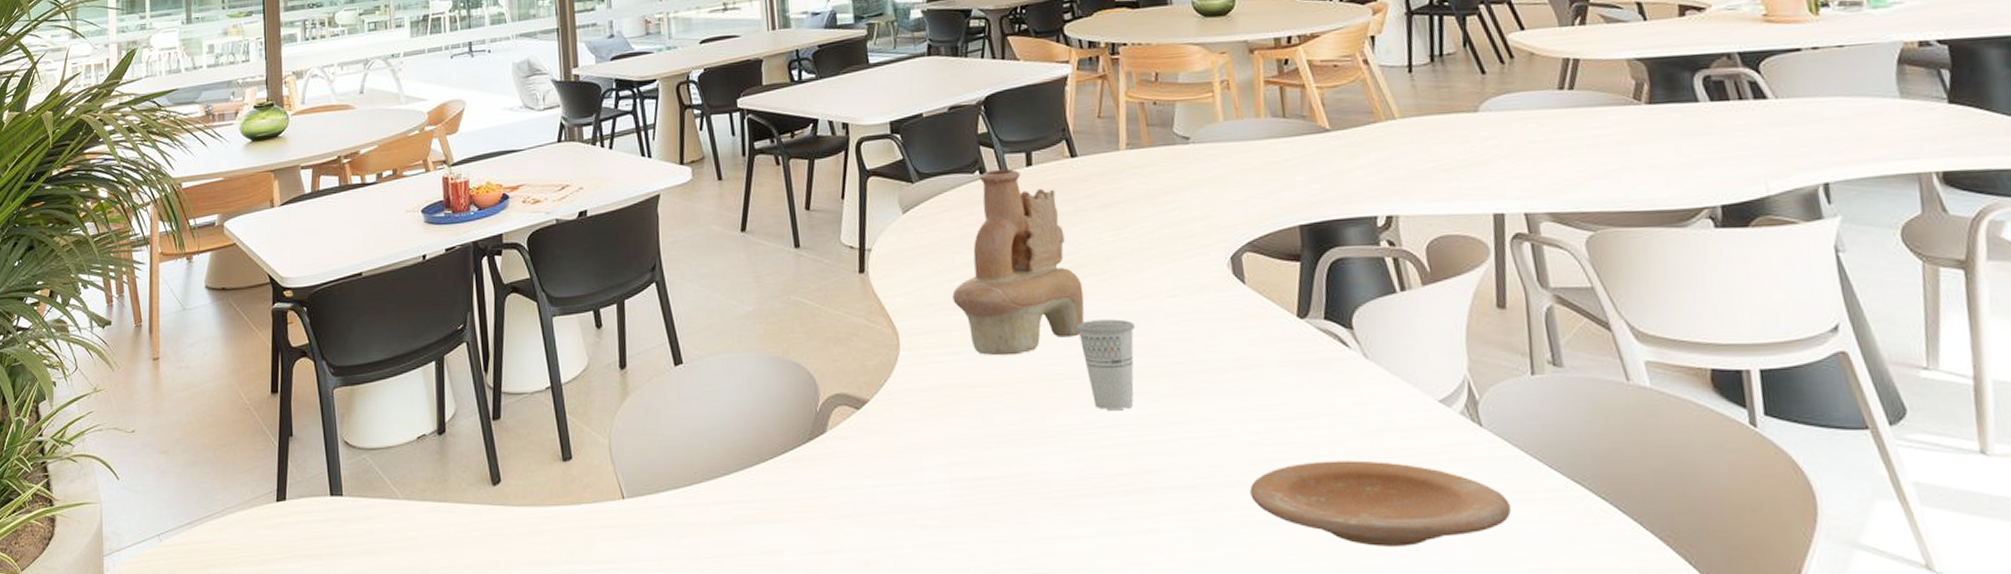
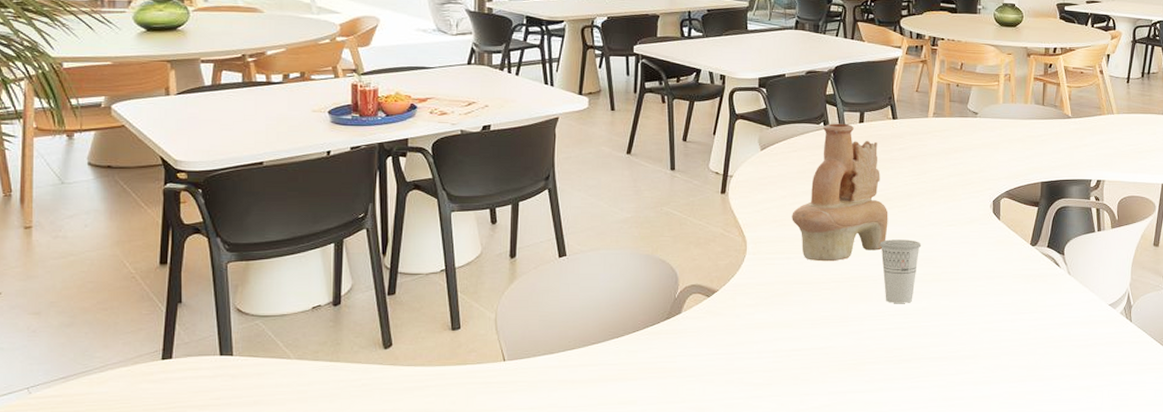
plate: present [1250,460,1512,547] -> none [982,342,1140,398]

